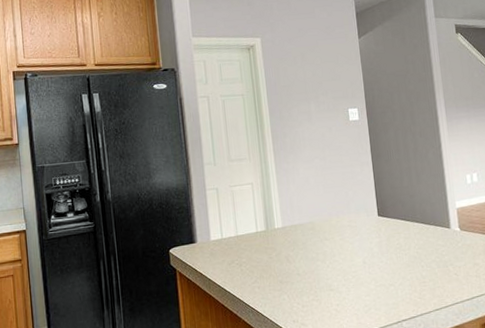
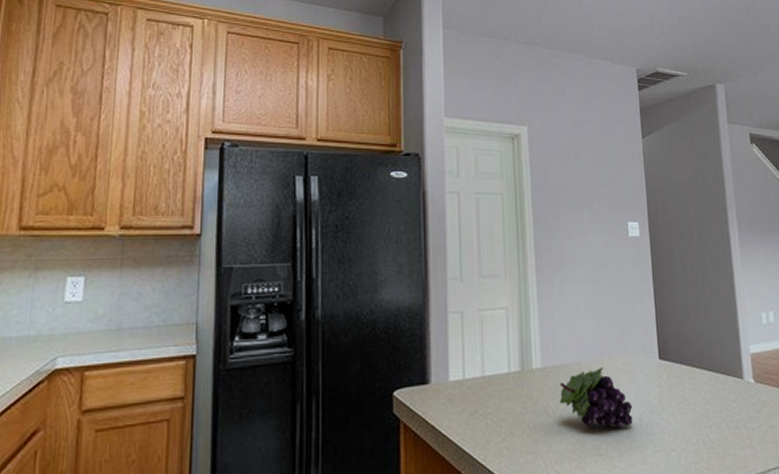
fruit: none [297,225,358,270] -> present [559,368,633,428]

